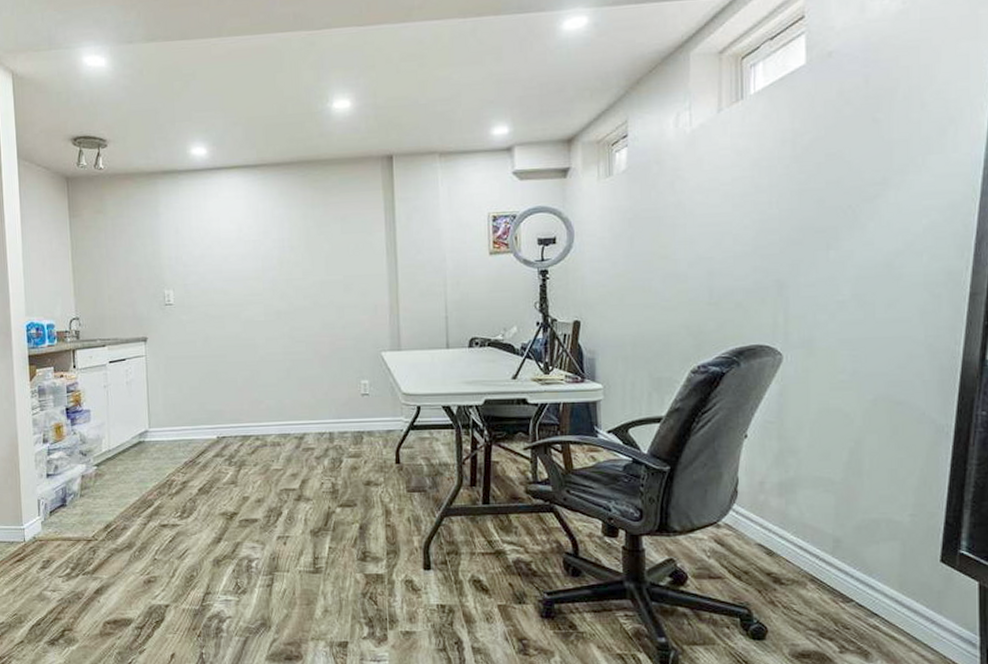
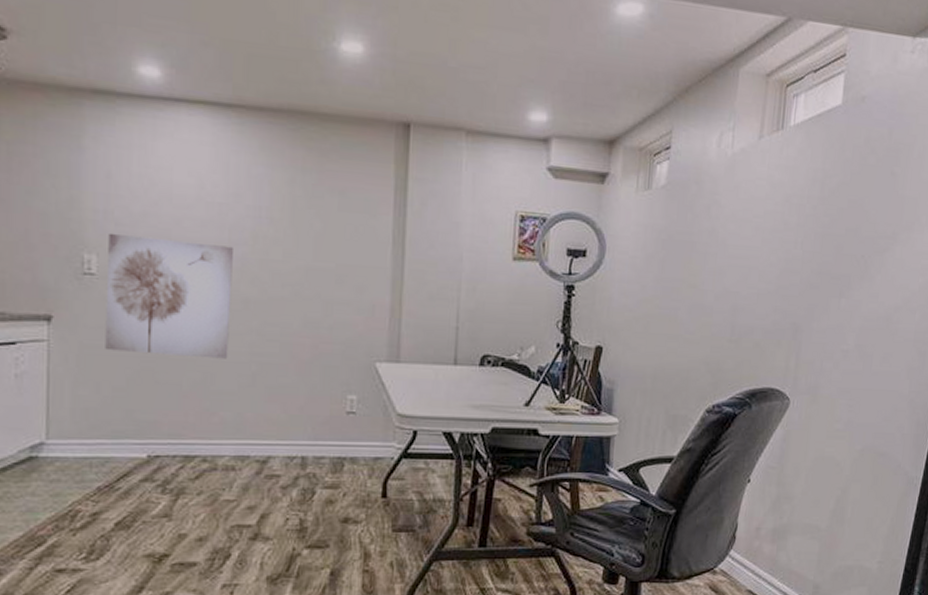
wall art: none [180,272,269,360] -> present [105,233,233,359]

